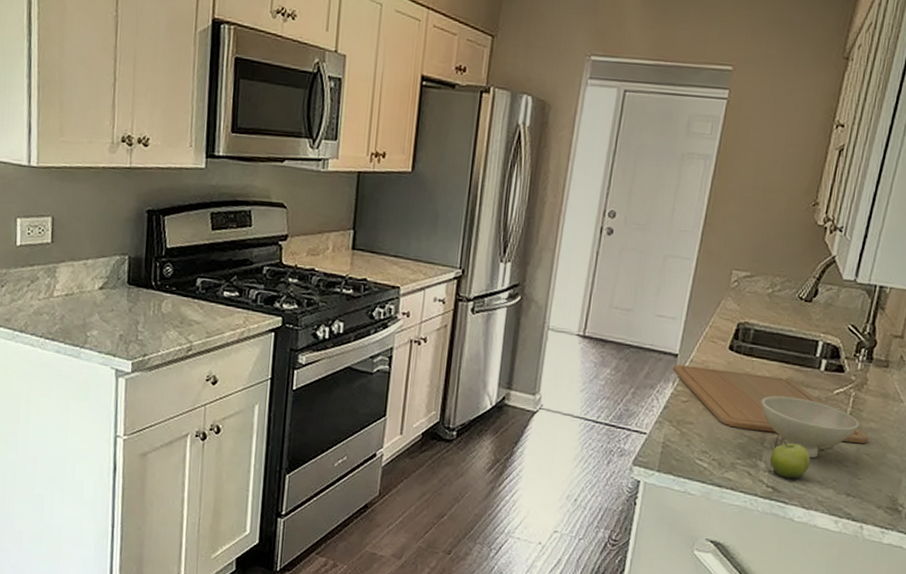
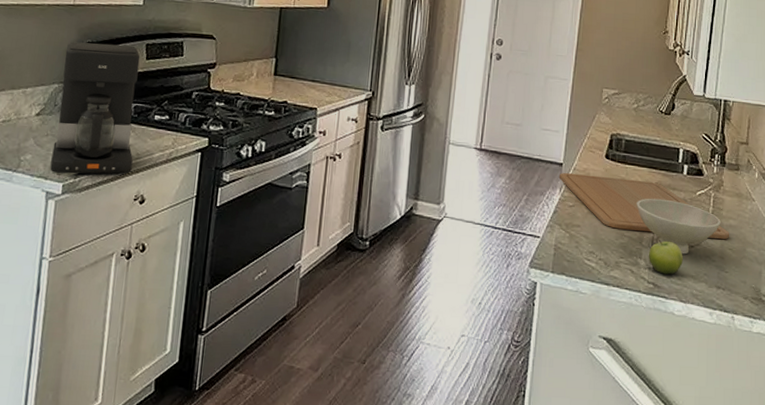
coffee maker: none [118,209,205,353] -> present [50,42,140,174]

